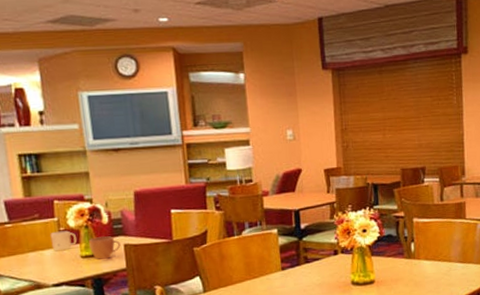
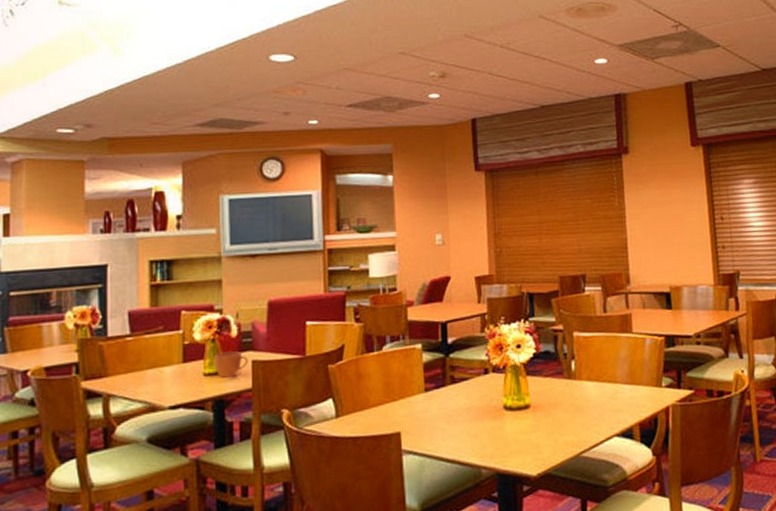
mug: present [50,230,78,252] -> none [173,344,202,368]

